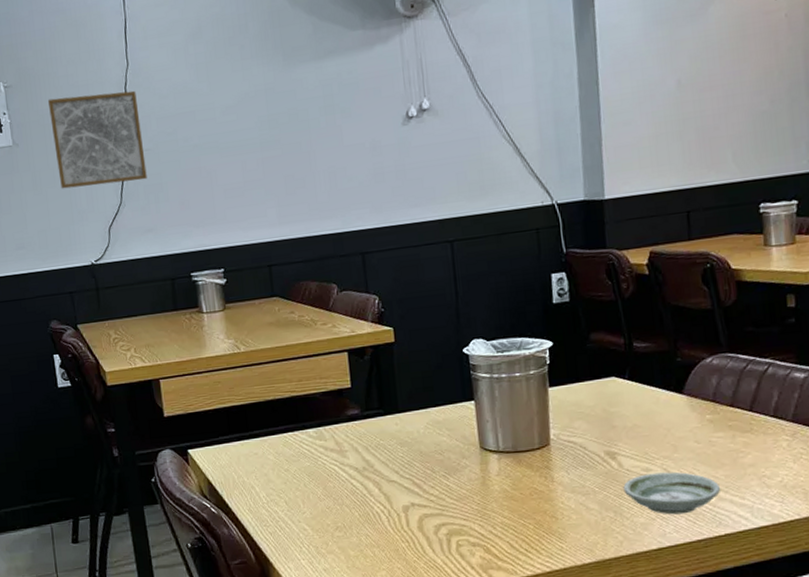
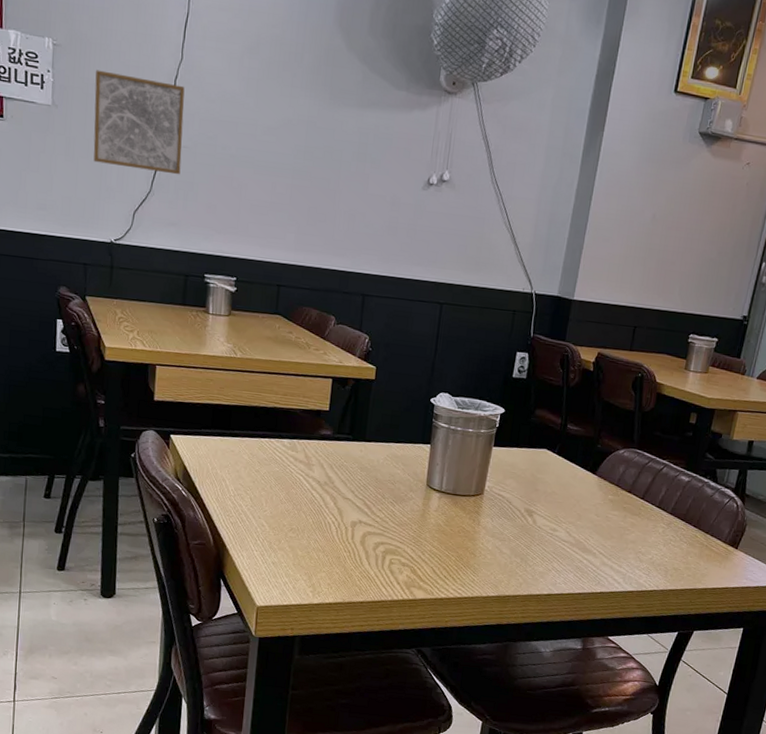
saucer: present [623,472,720,515] -> none [532,533,606,571]

